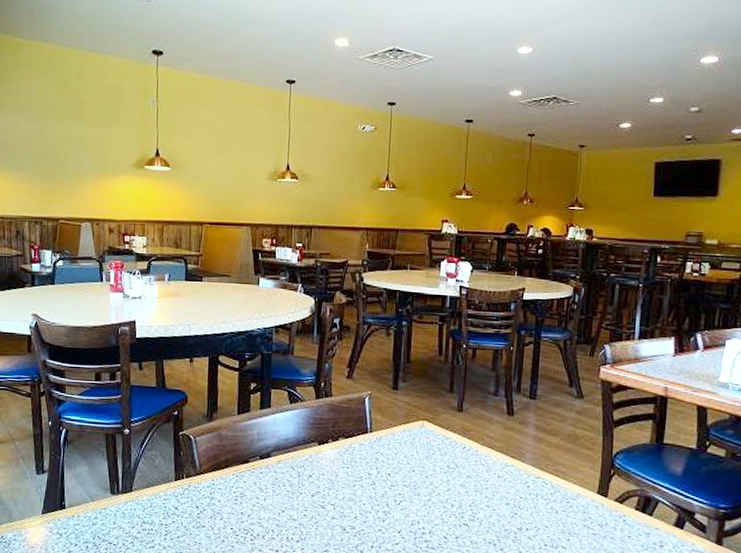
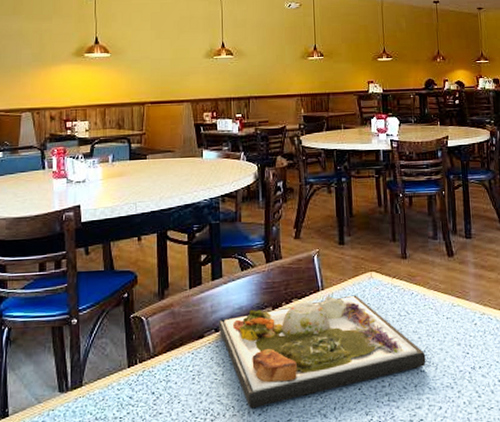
dinner plate: none [264,438,471,535] -> present [219,295,426,409]

